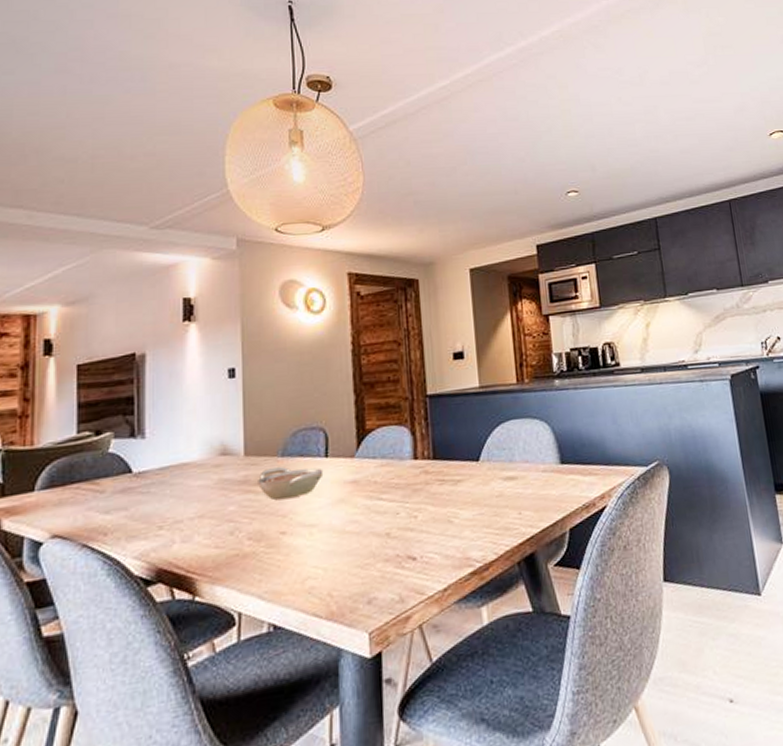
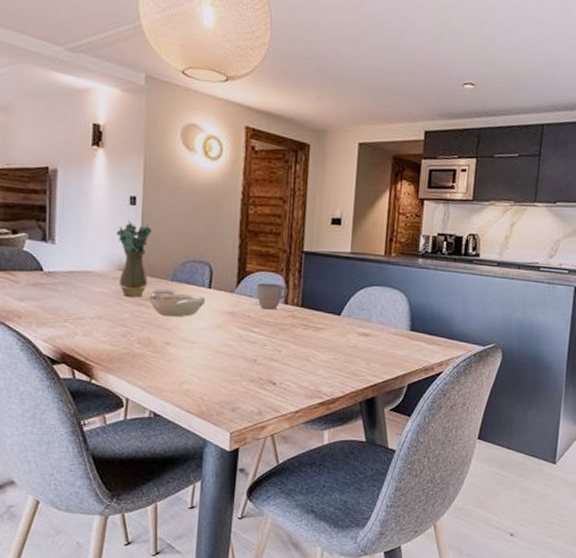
vase: none [215,396,256,485] -> present [116,220,153,297]
cup: none [380,437,416,470] -> present [256,283,288,310]

